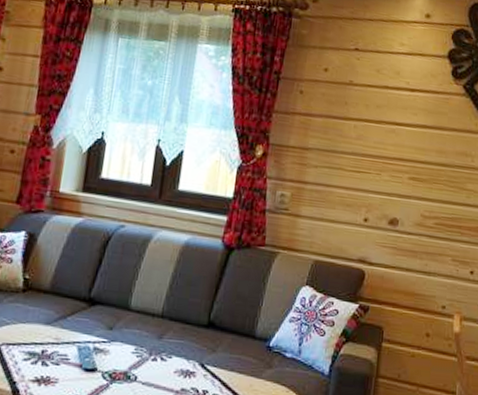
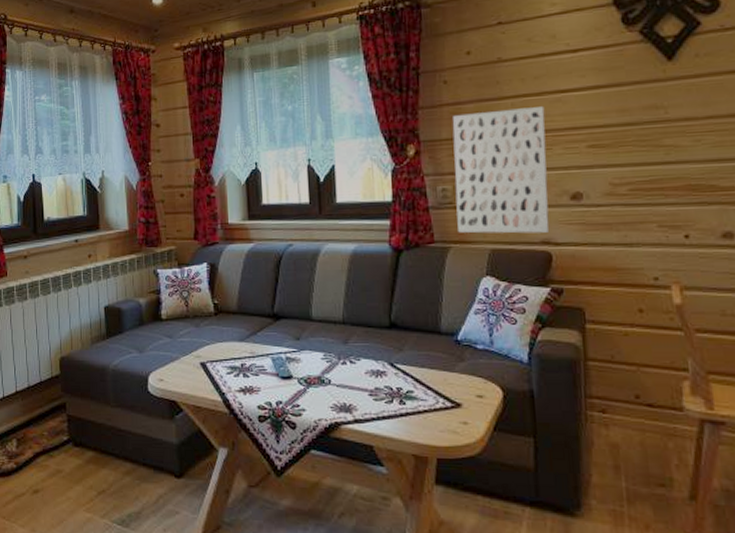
wall art: none [288,125,381,252] -> present [452,106,550,234]

